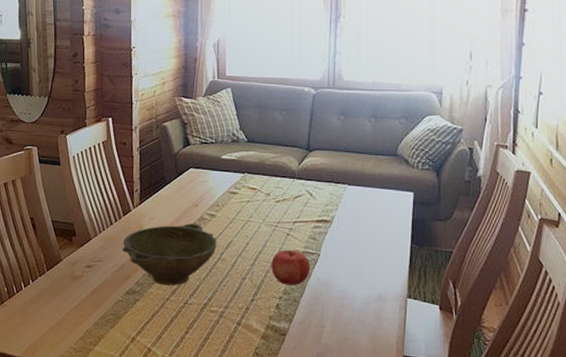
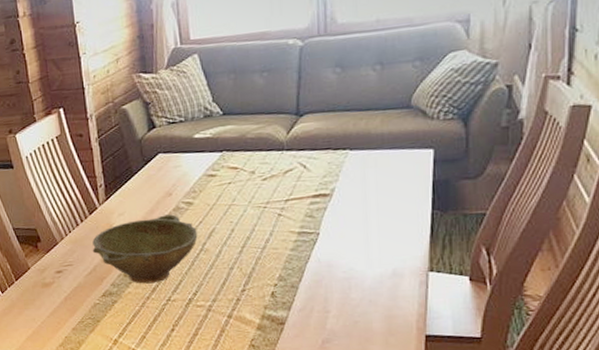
fruit: present [271,249,310,285] -> none [262,231,309,271]

